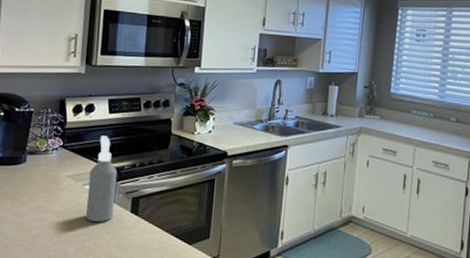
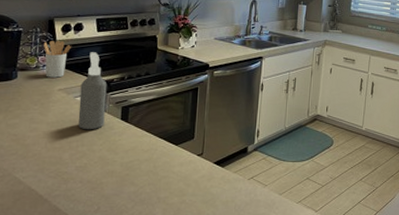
utensil holder: none [54,122,81,163] -> present [44,41,71,78]

